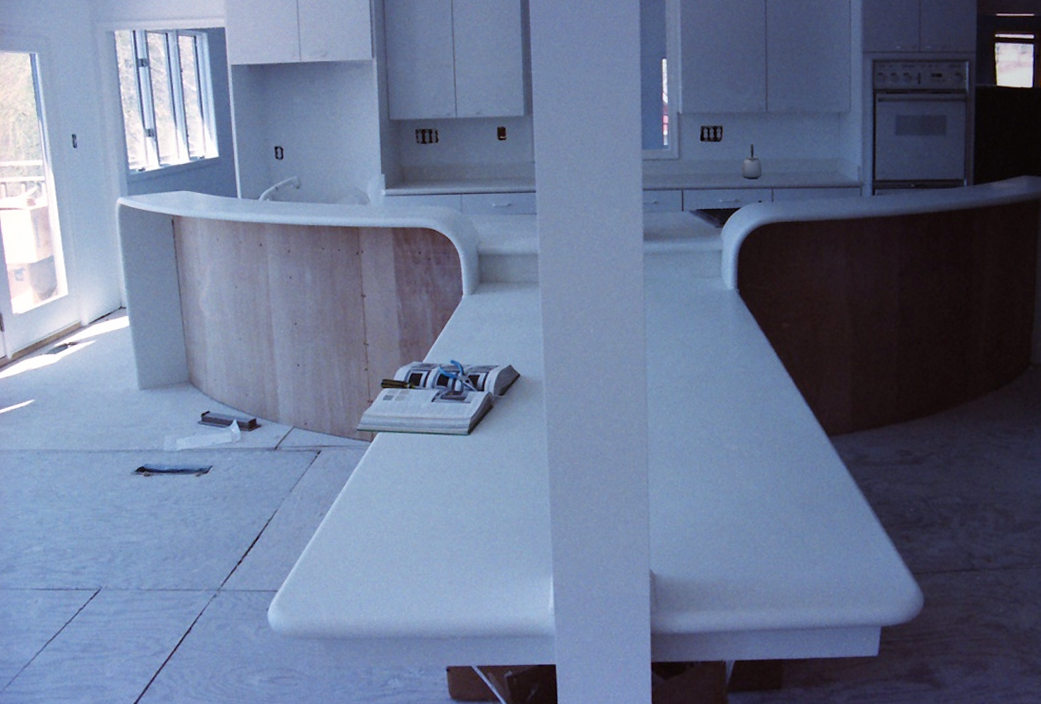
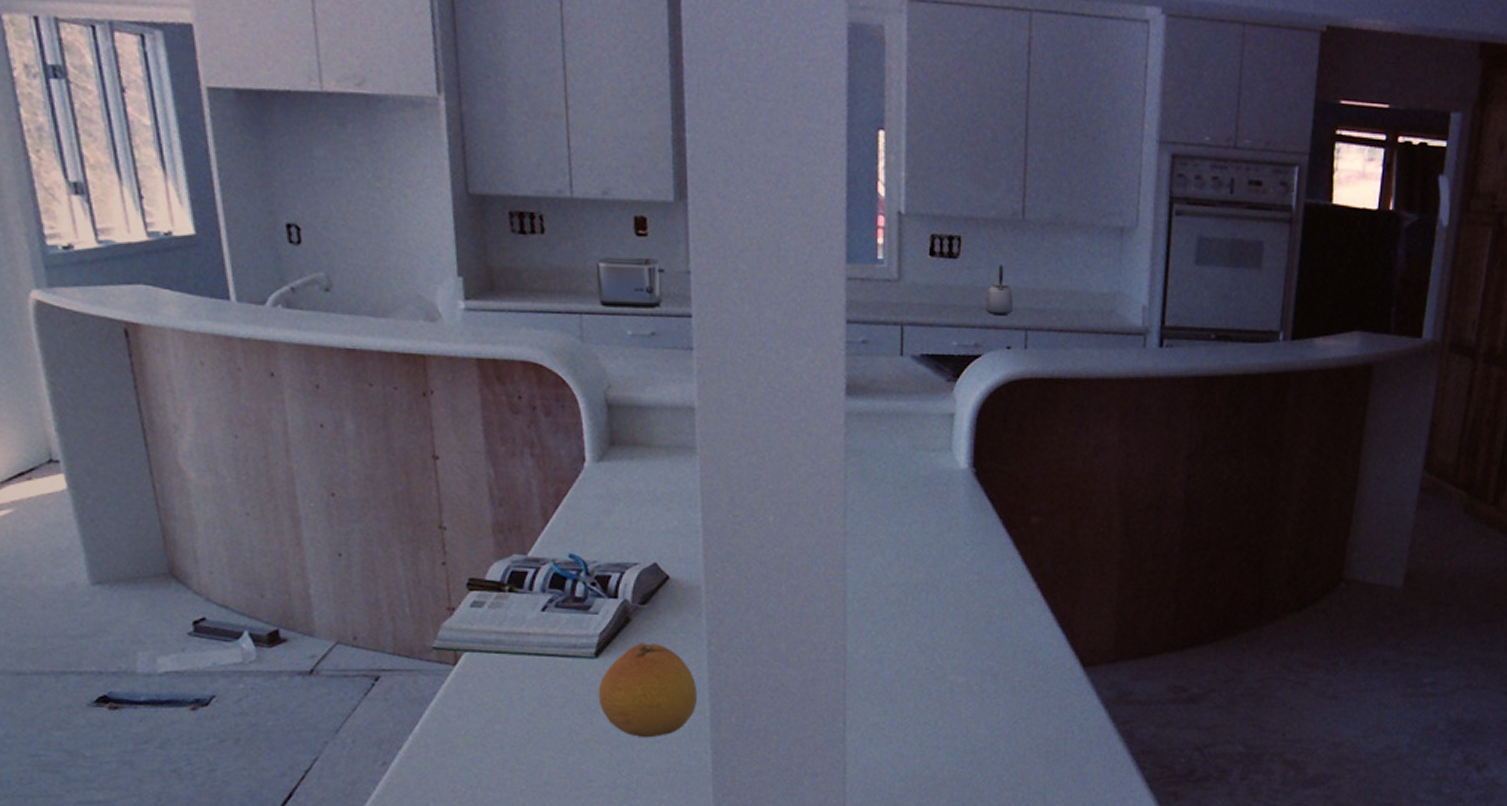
fruit: none [469,423,540,494] -> present [598,642,698,738]
toaster: none [471,154,518,189] -> present [596,257,665,307]

